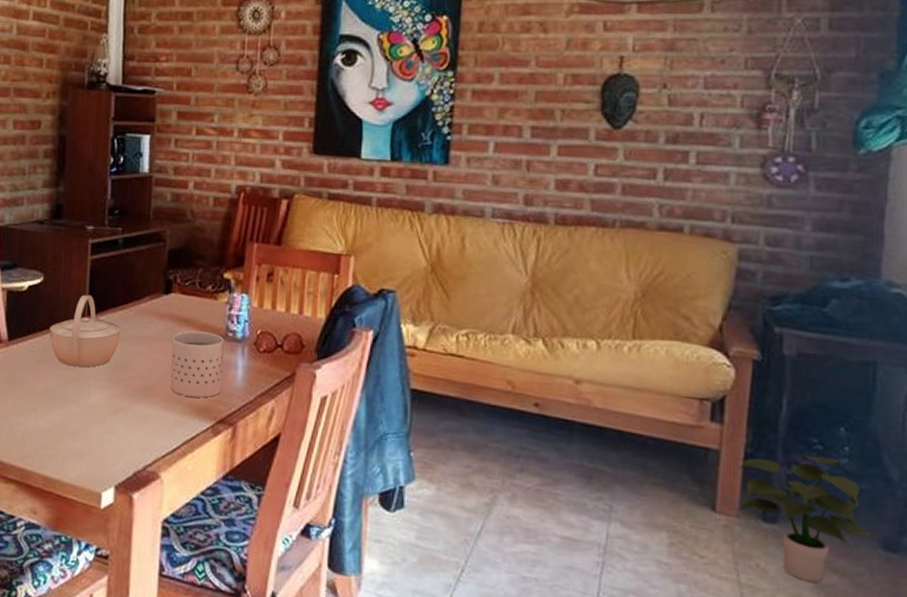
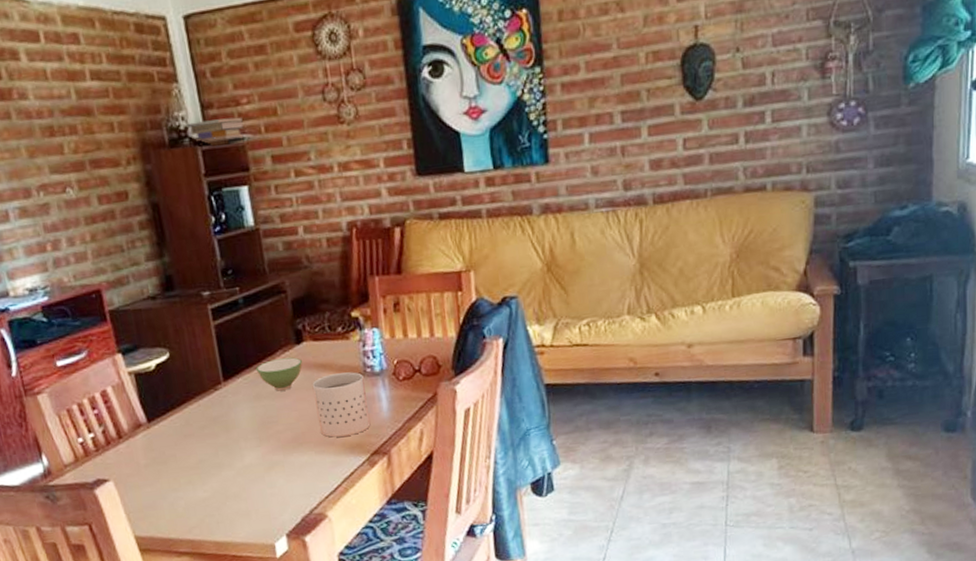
teapot: present [49,294,121,368] -> none [187,360,261,434]
books: none [106,70,158,97] -> present [185,117,245,148]
bowl: none [120,304,167,338] -> present [255,357,303,391]
potted plant: present [738,456,876,583] -> none [828,365,939,472]

